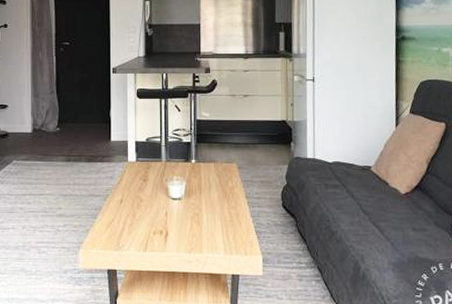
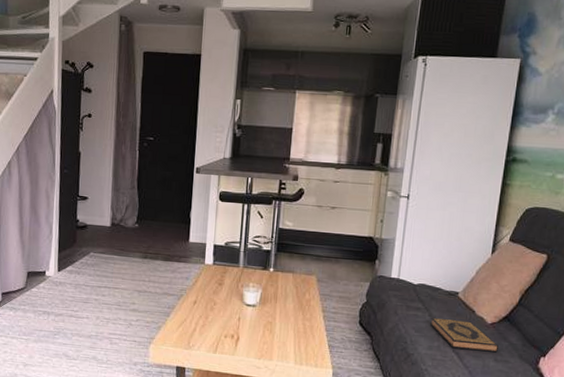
hardback book: none [349,193,415,222] -> present [430,317,499,353]

